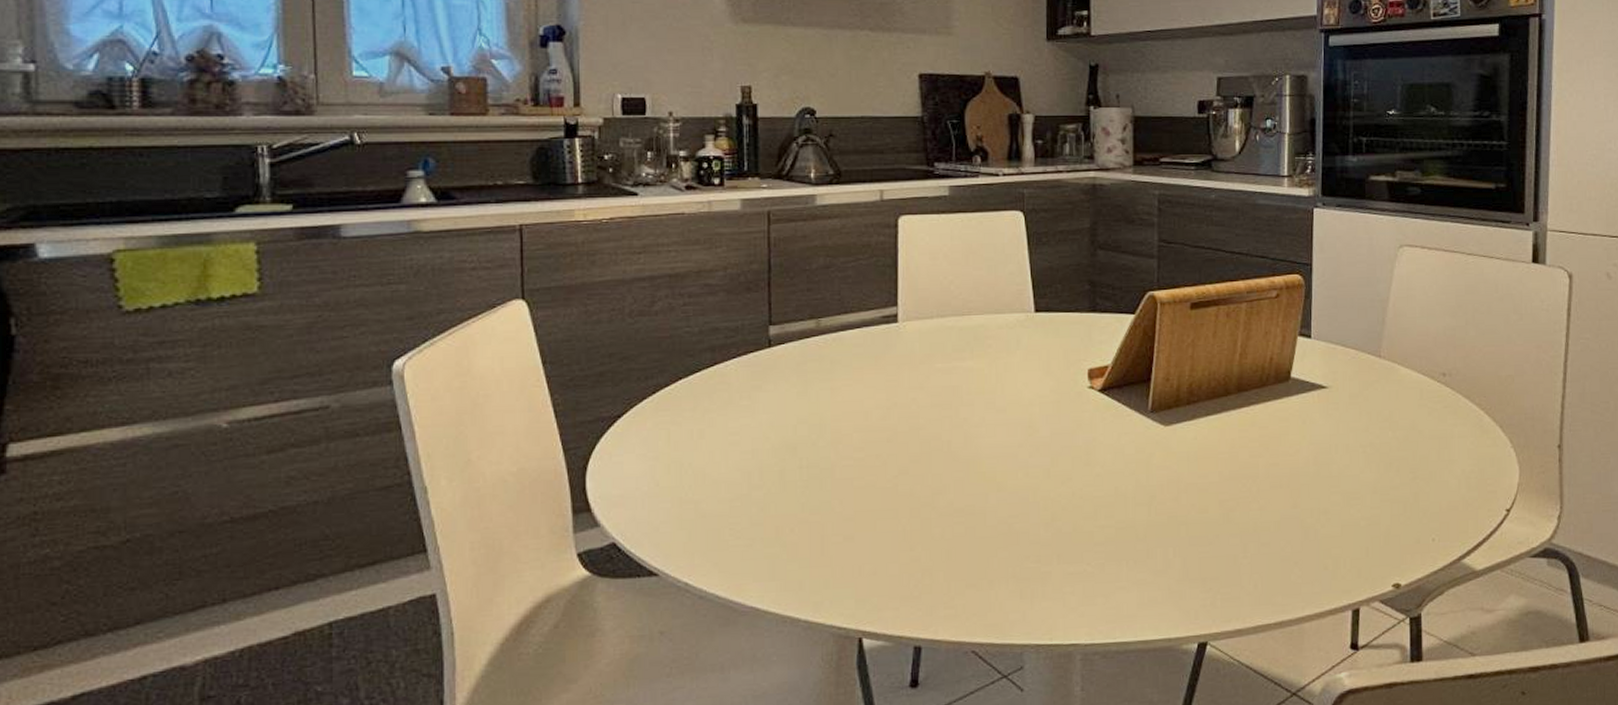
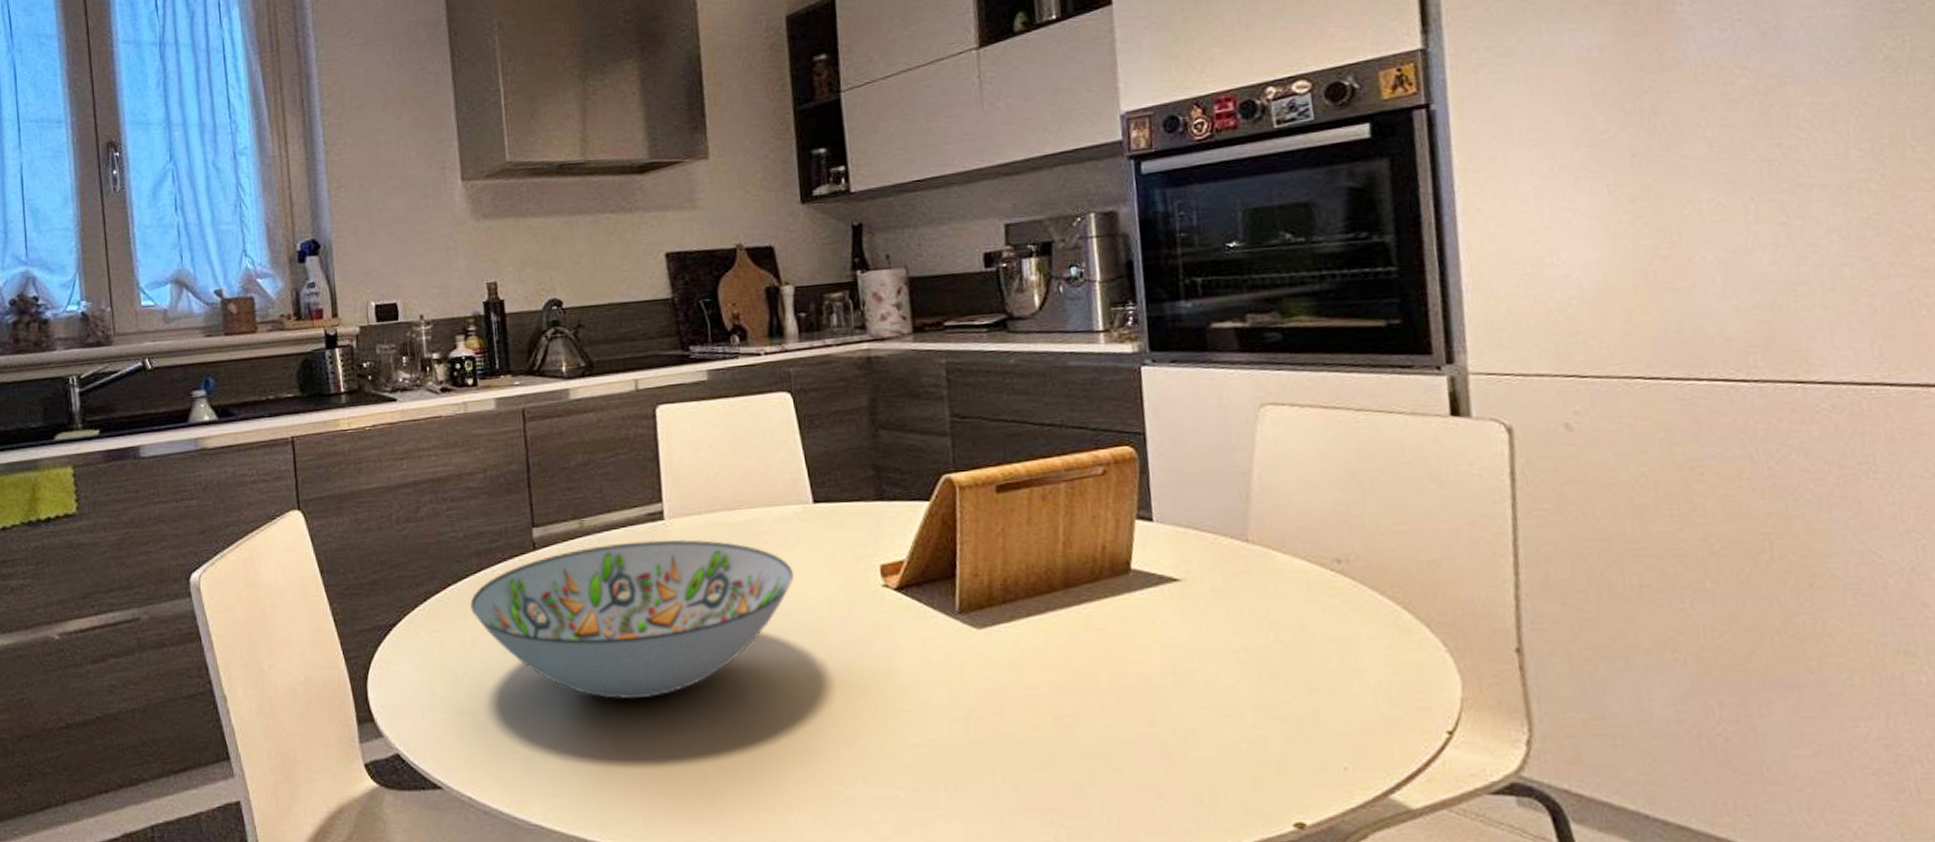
decorative bowl: none [700,341,1012,488] -> present [470,539,794,700]

